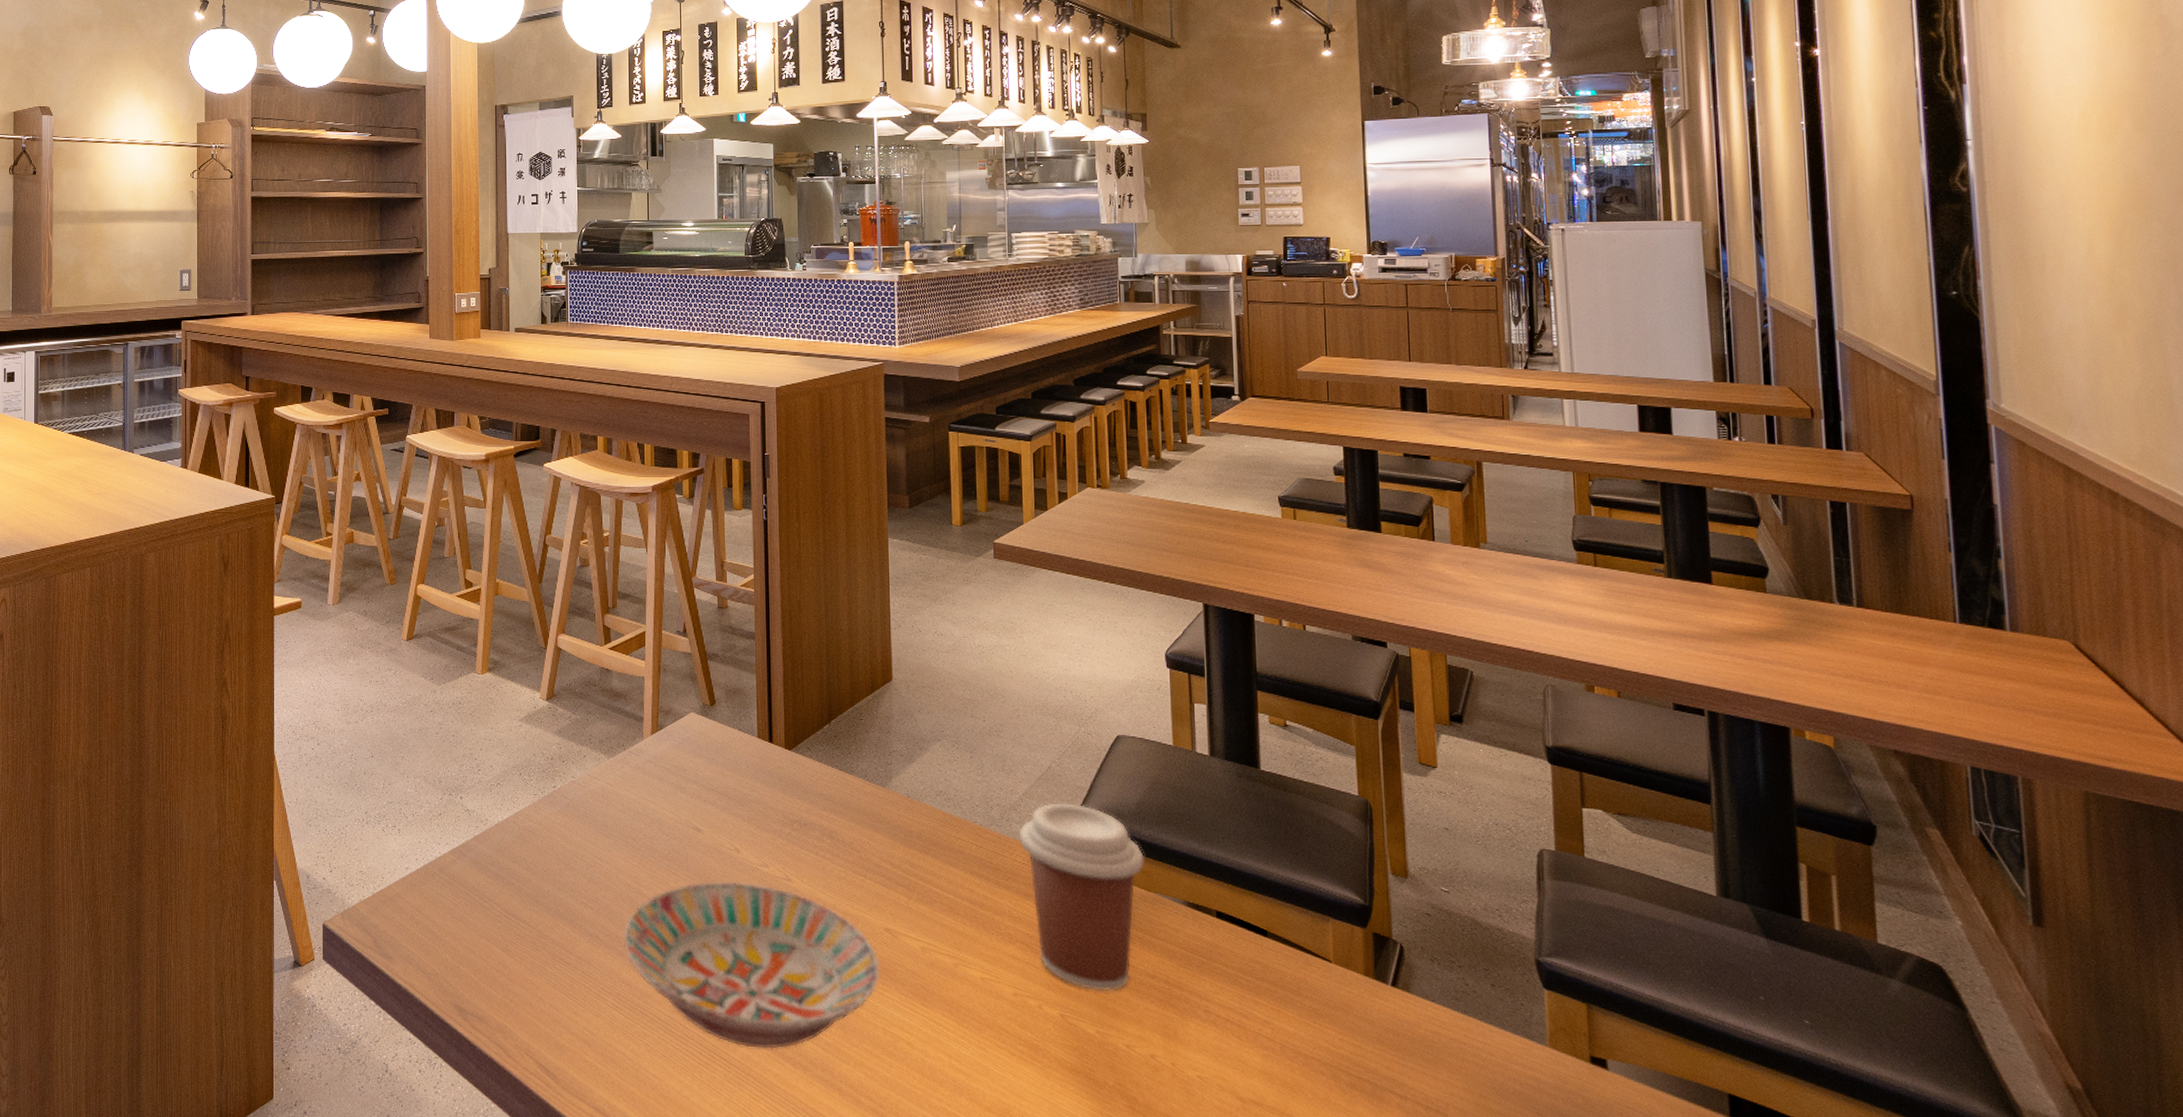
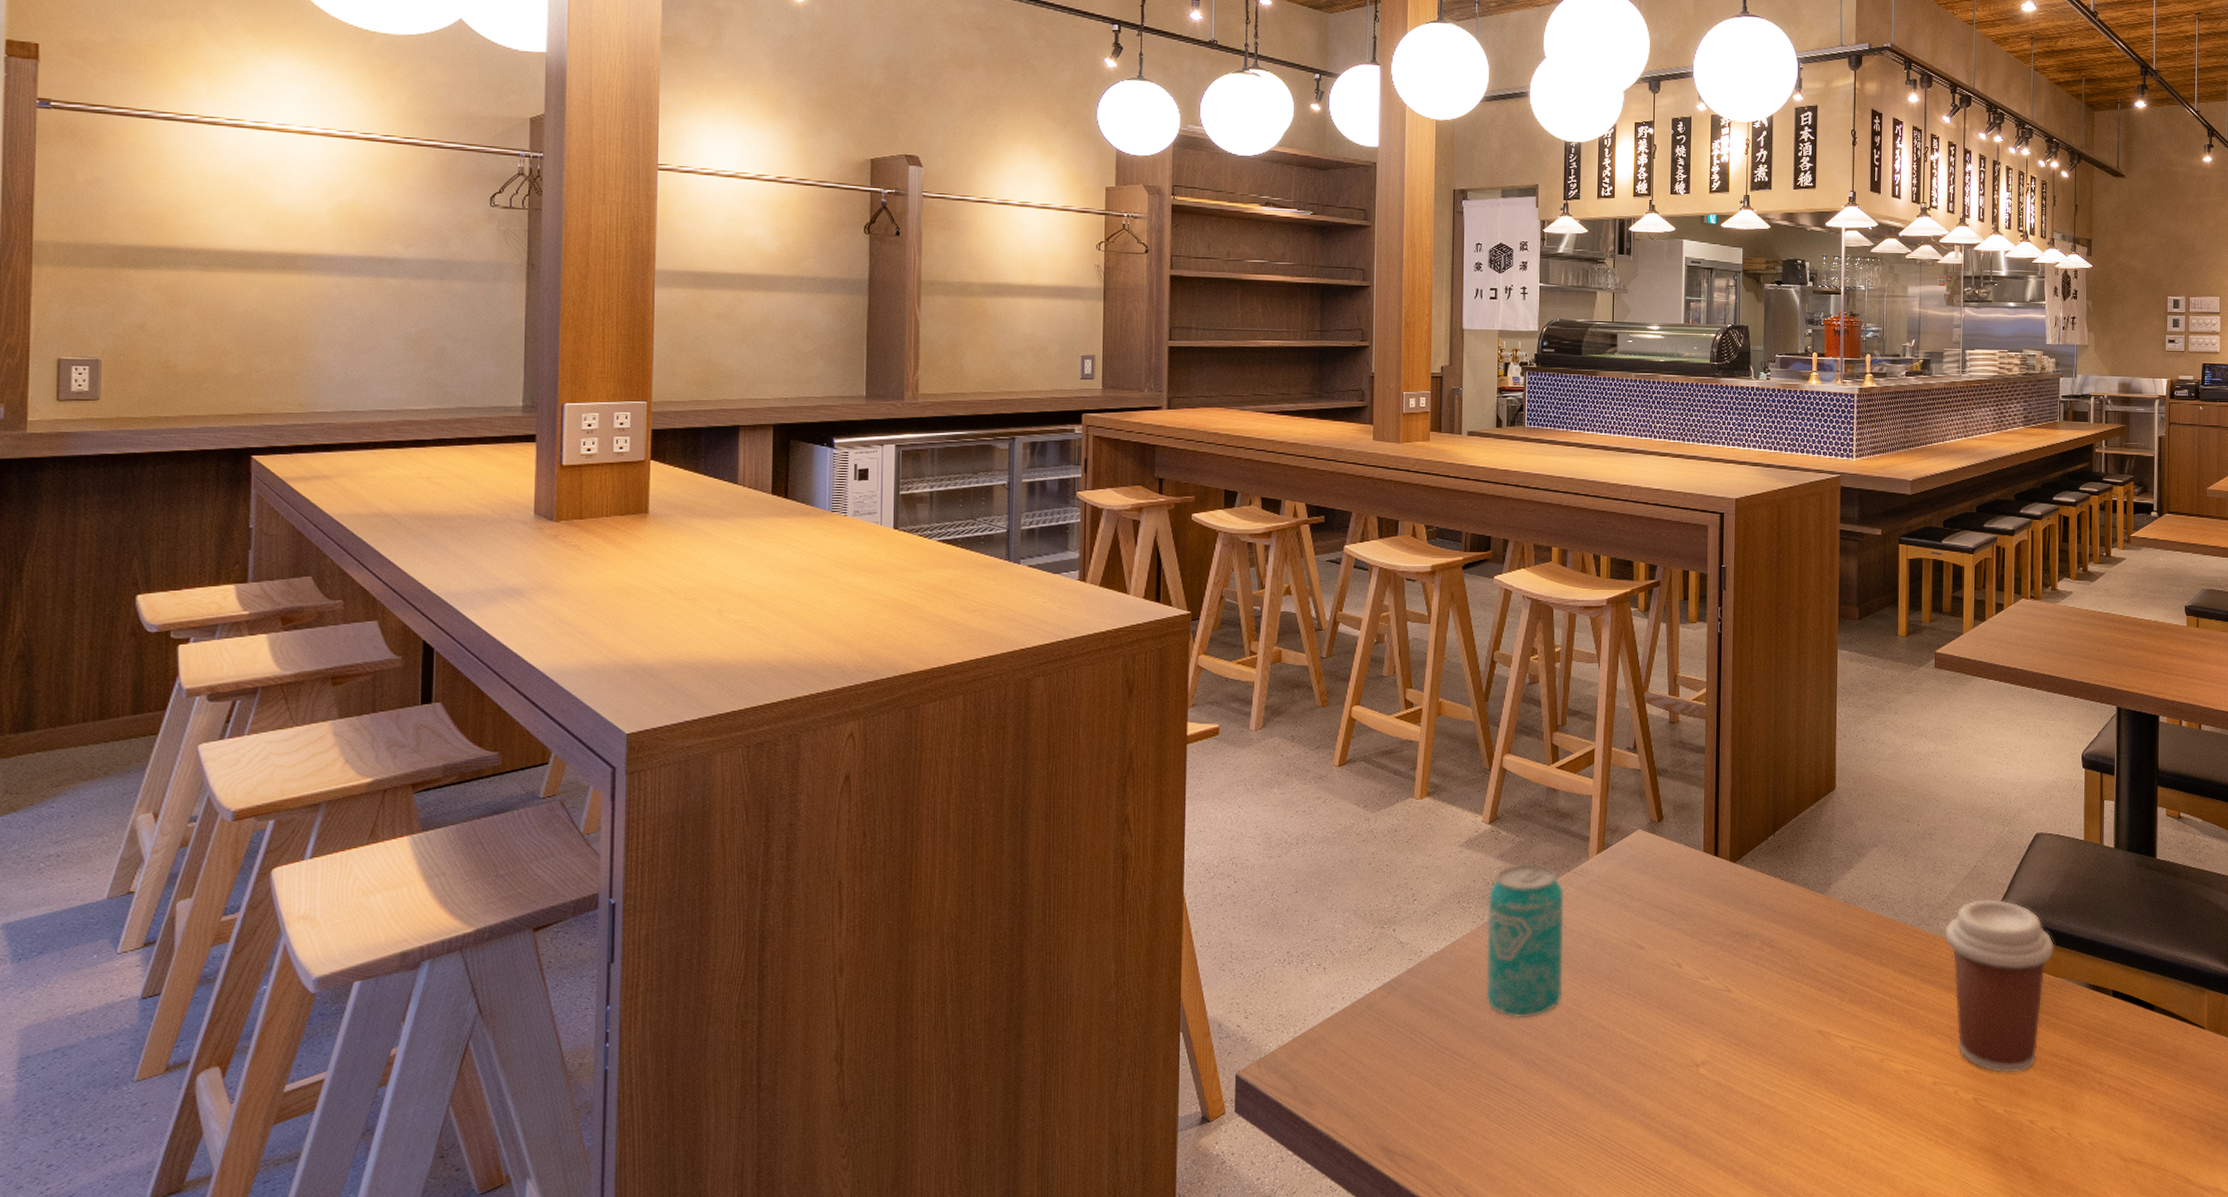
beverage can: none [547,741,622,892] -> present [1486,863,1564,1019]
bowl: present [623,881,880,1049] -> none [1561,996,1812,1159]

